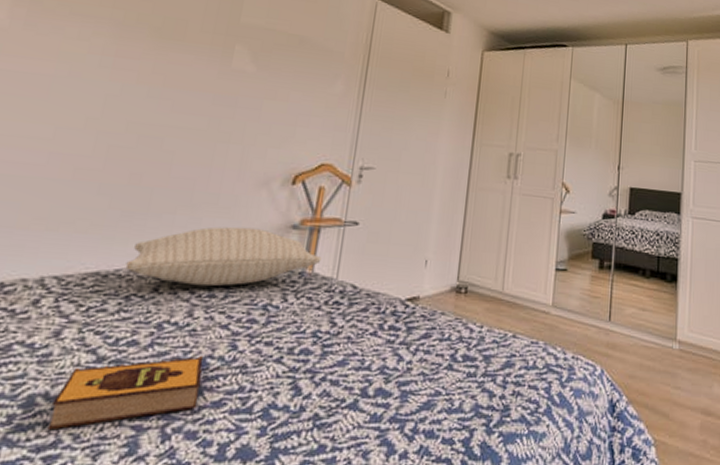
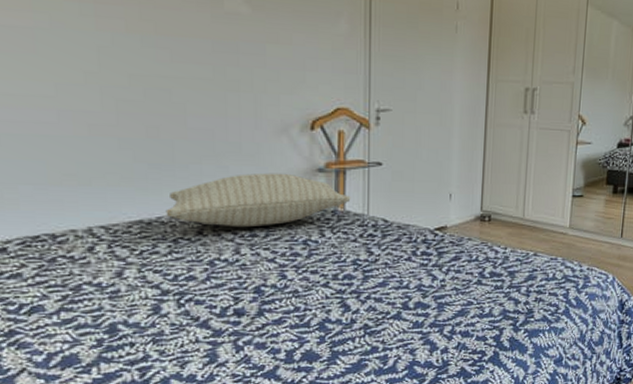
hardback book: present [47,356,204,429] -> none [133,285,261,348]

